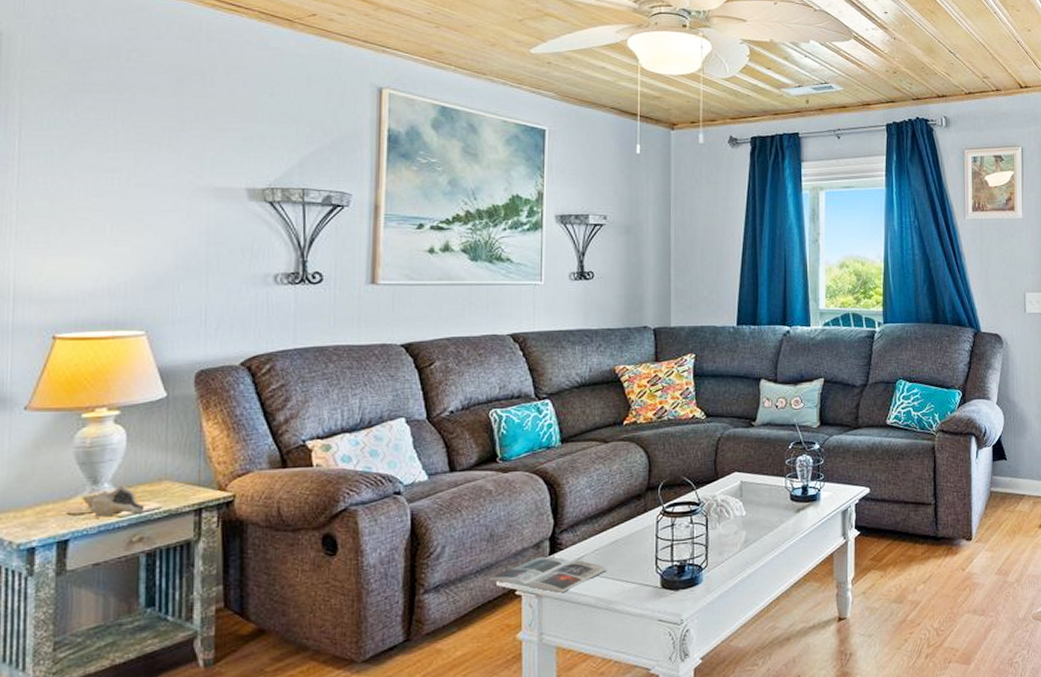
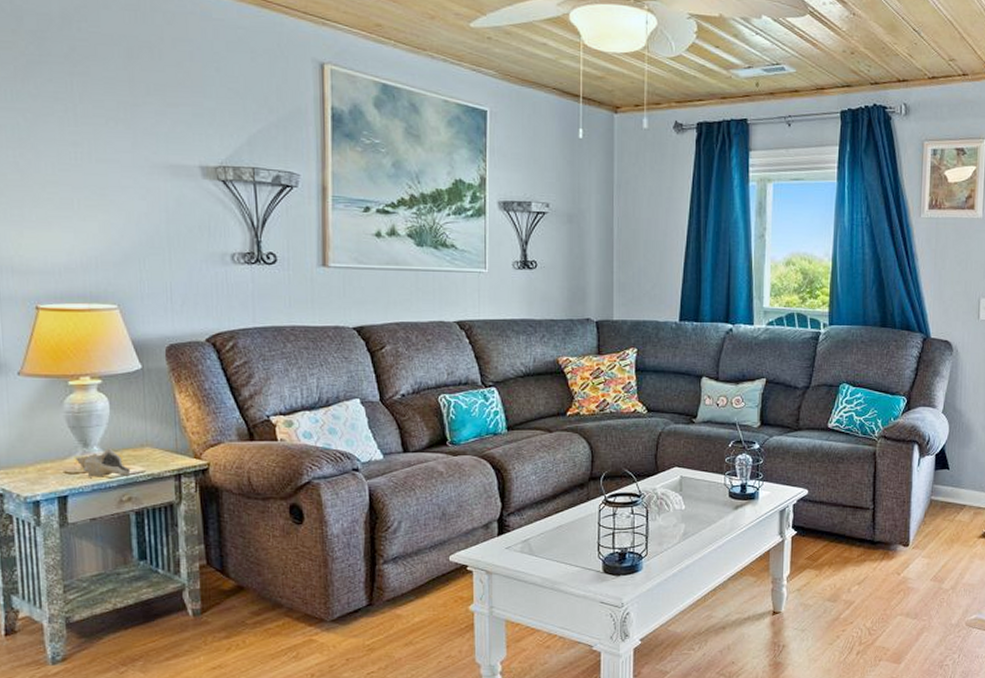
magazine: present [488,556,608,594] -> none [441,536,553,572]

